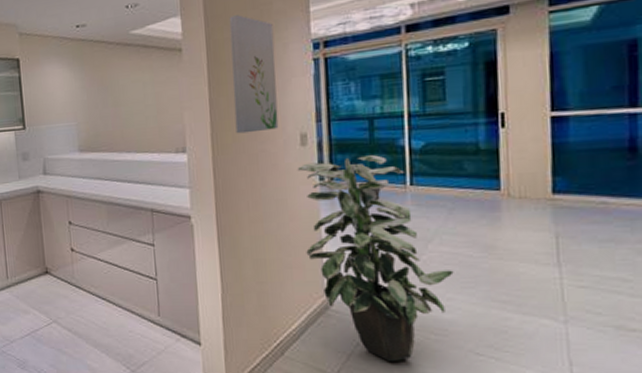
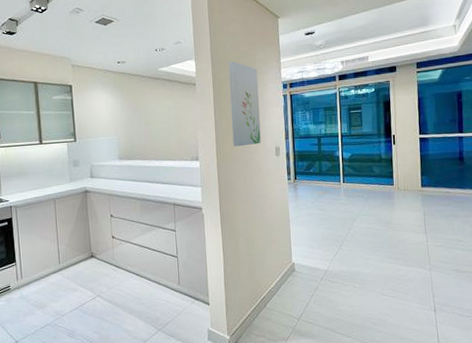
indoor plant: present [297,155,454,362] -> none [273,162,369,306]

